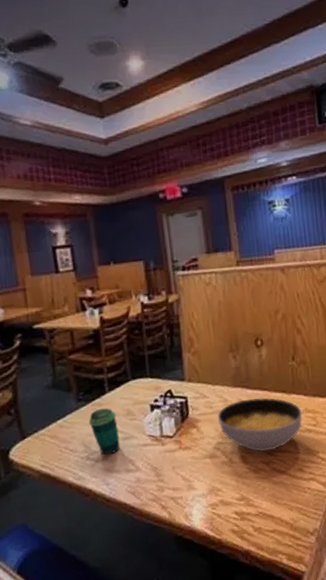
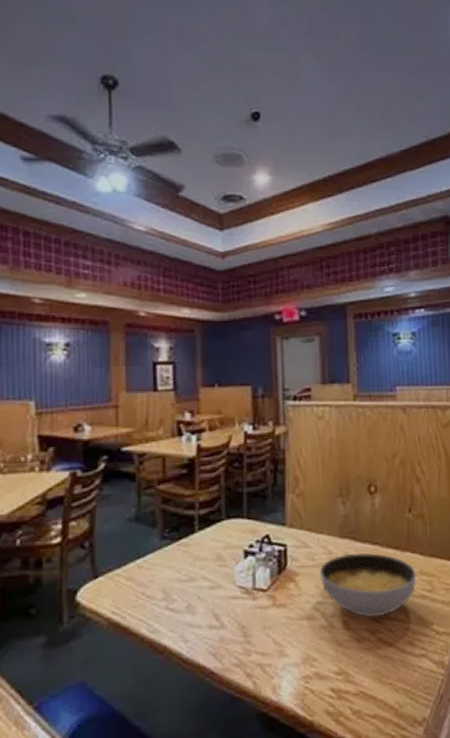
cup: present [88,408,120,455] -> none [171,550,205,605]

